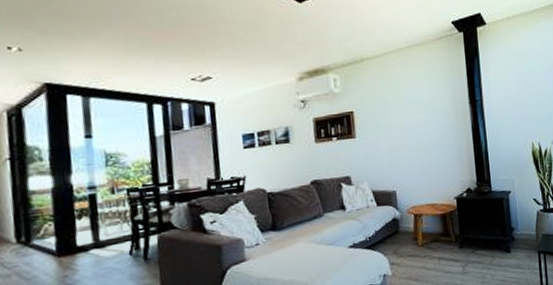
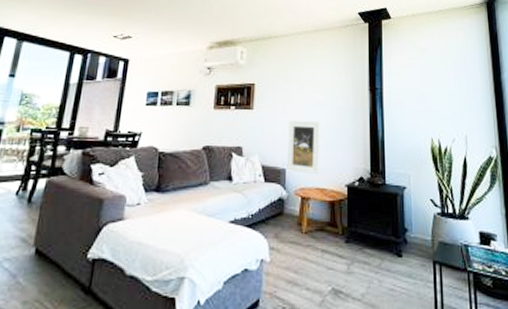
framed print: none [393,141,429,193] -> present [287,121,320,175]

